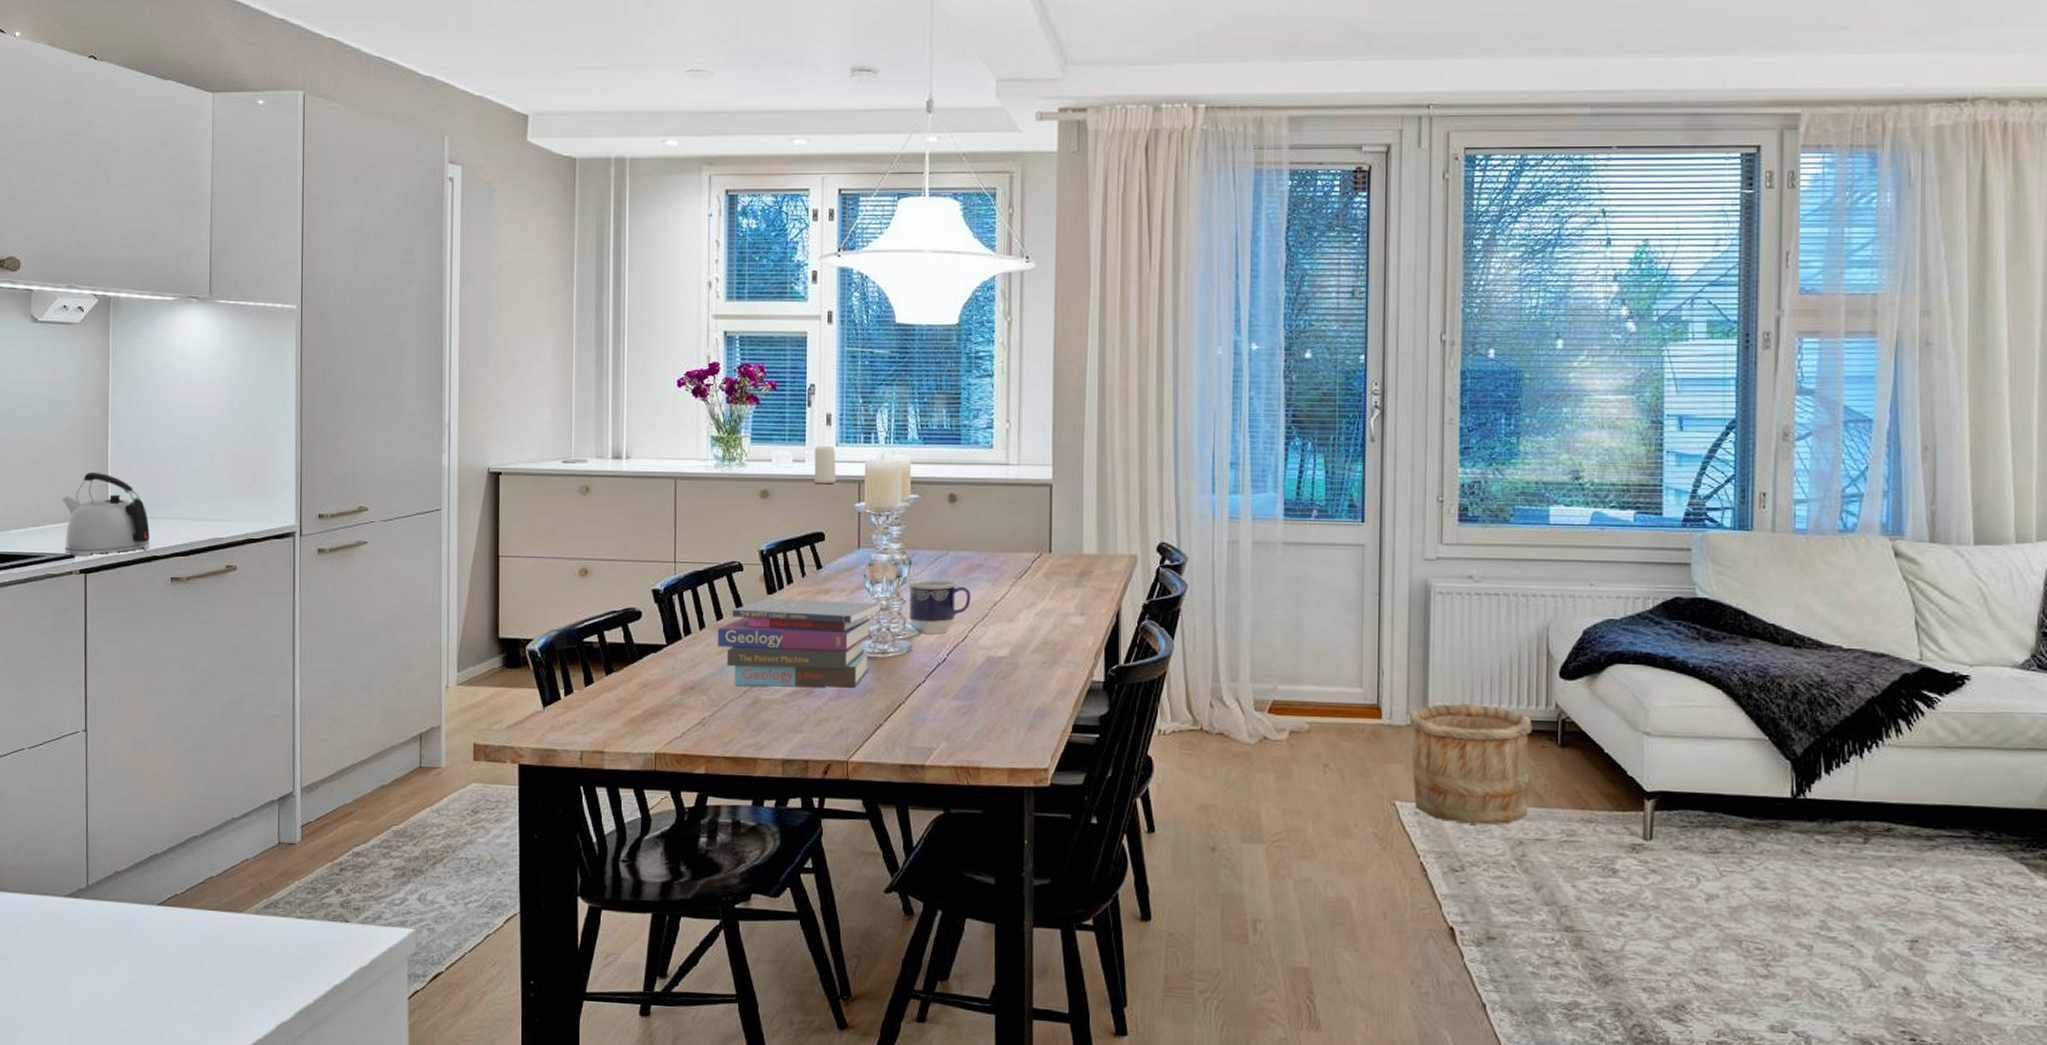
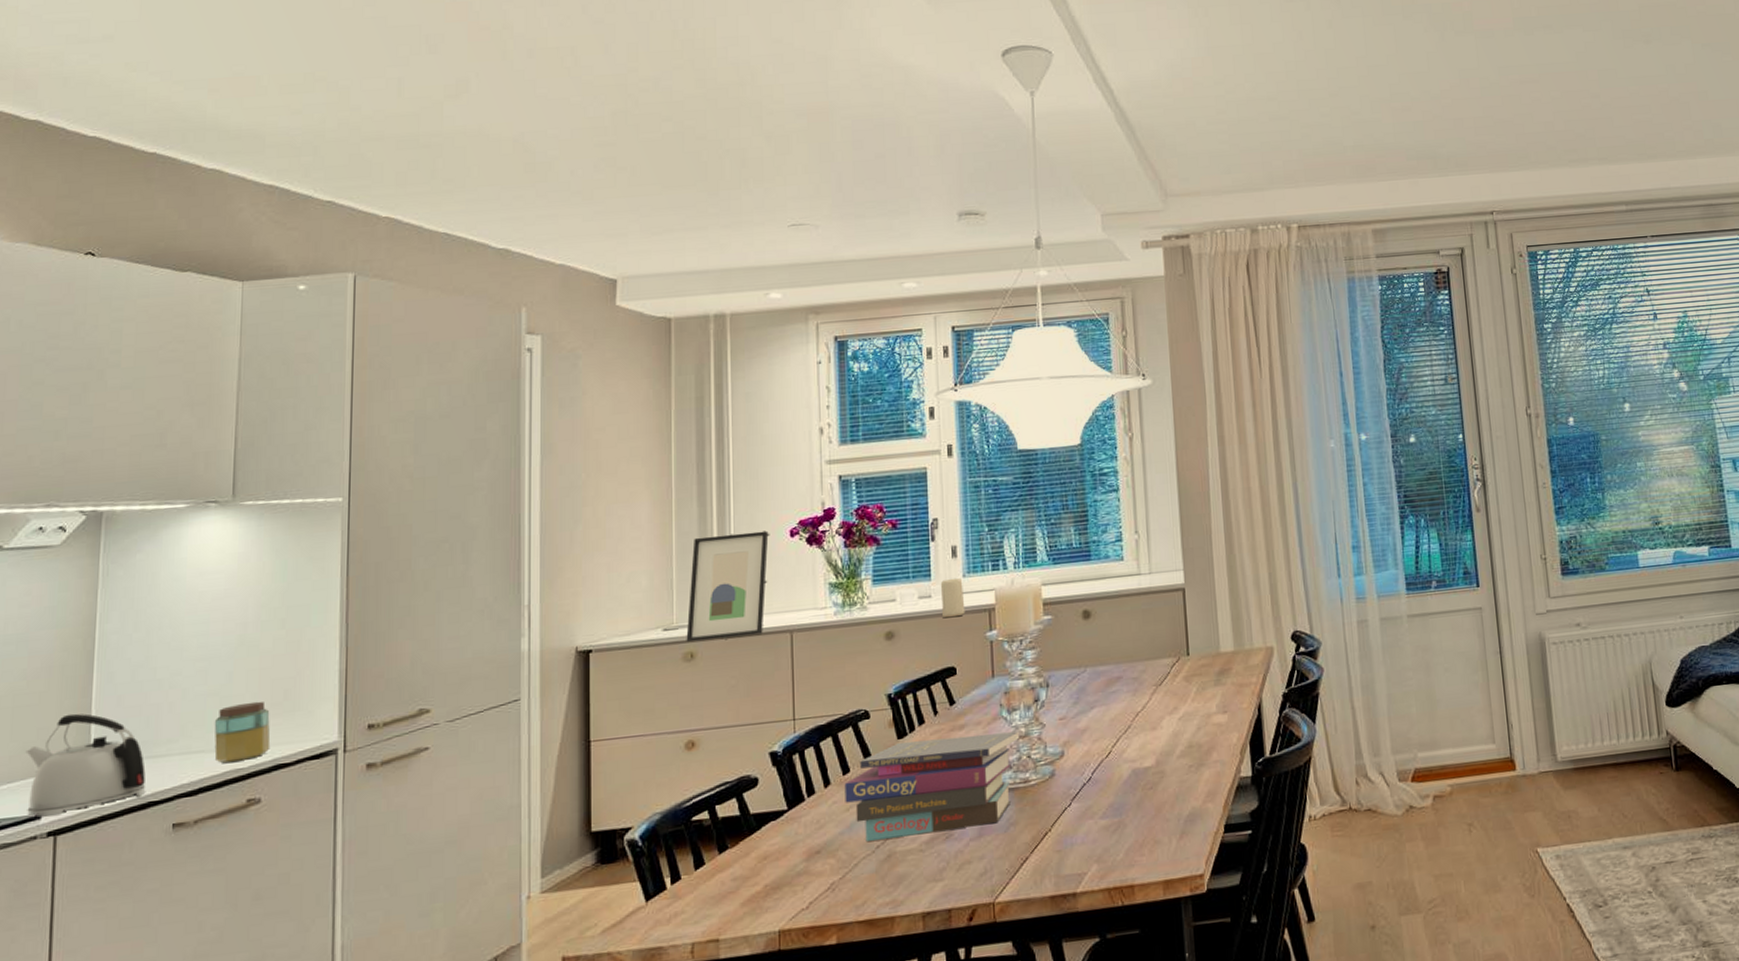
peanut butter: none [200,481,243,532] -> present [214,701,271,763]
picture frame: none [582,377,659,478] -> present [686,530,770,642]
cup: present [908,578,971,635] -> none [1046,696,1113,757]
wooden bucket: present [1408,703,1532,825] -> none [1539,742,1656,860]

